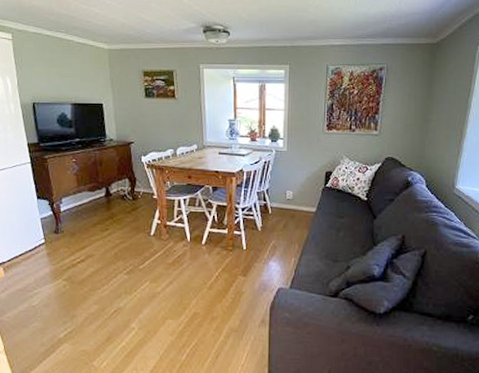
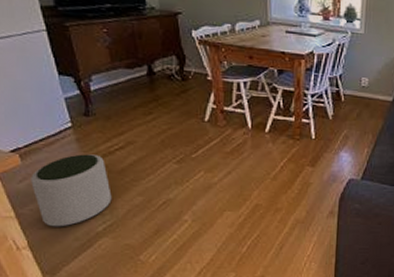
plant pot: none [10,267,73,333] -> present [31,154,112,227]

